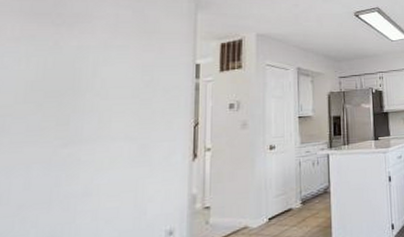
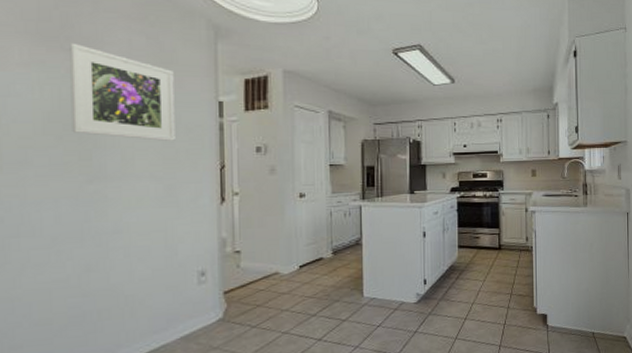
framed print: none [53,18,155,103] -> present [70,42,175,141]

